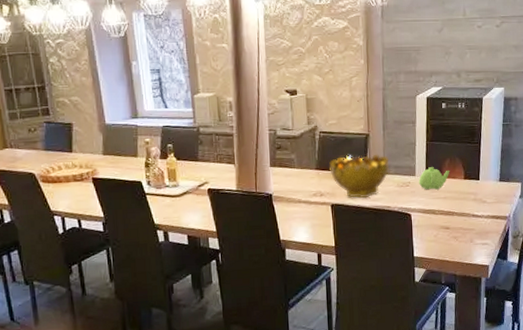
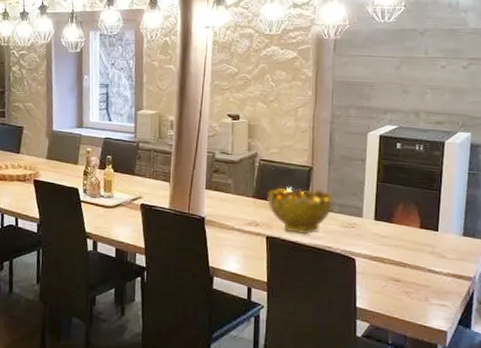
teapot: present [418,167,450,190] -> none [365,210,404,236]

